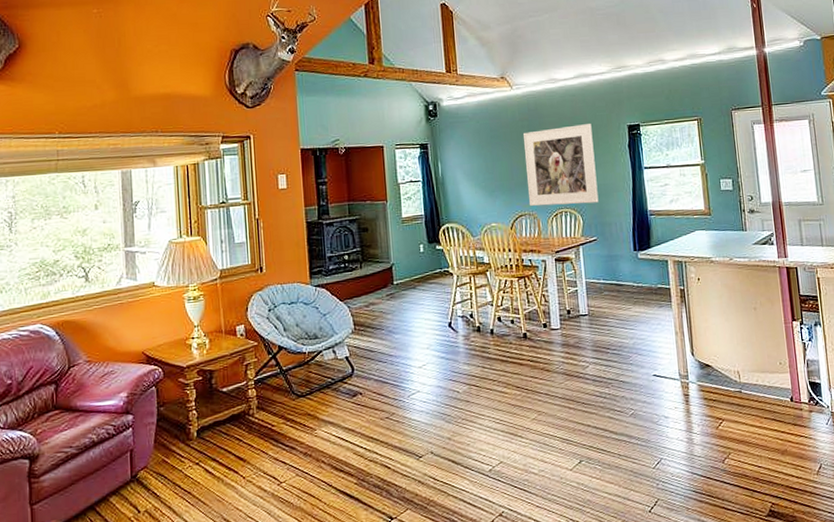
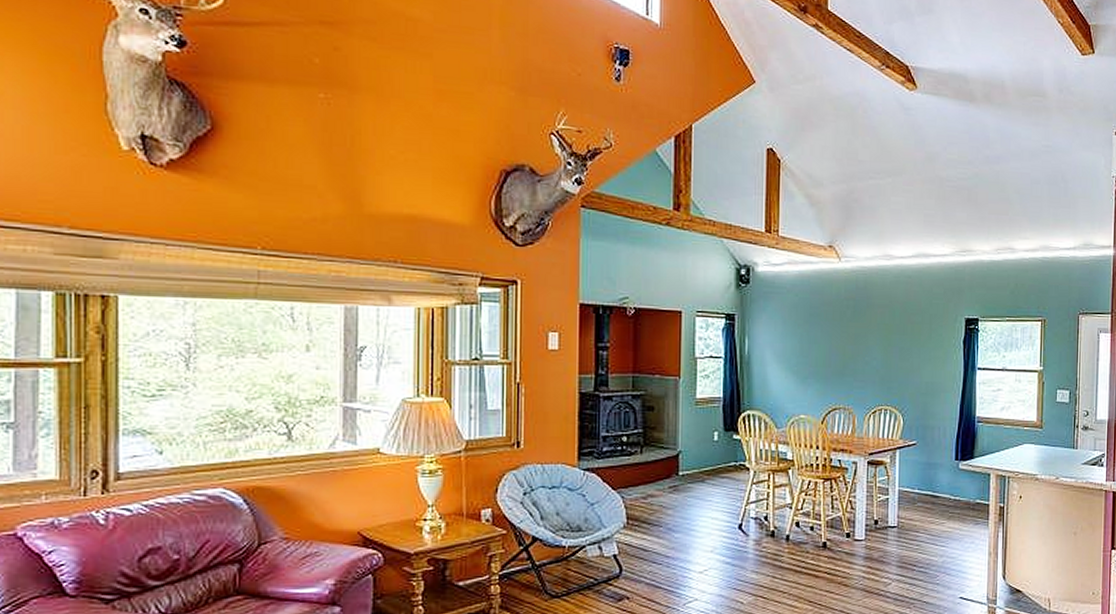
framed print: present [523,124,599,206] -> none [846,311,925,403]

